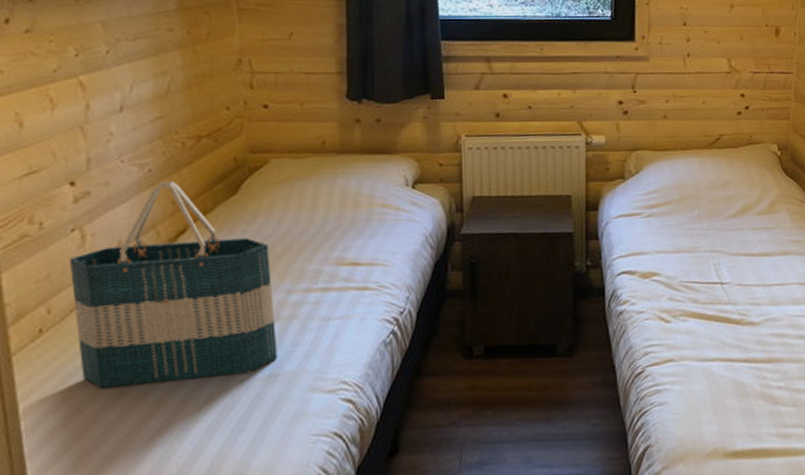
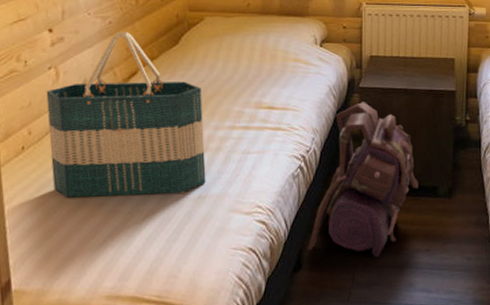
backpack: none [405,251,535,432] -> present [307,102,419,257]

